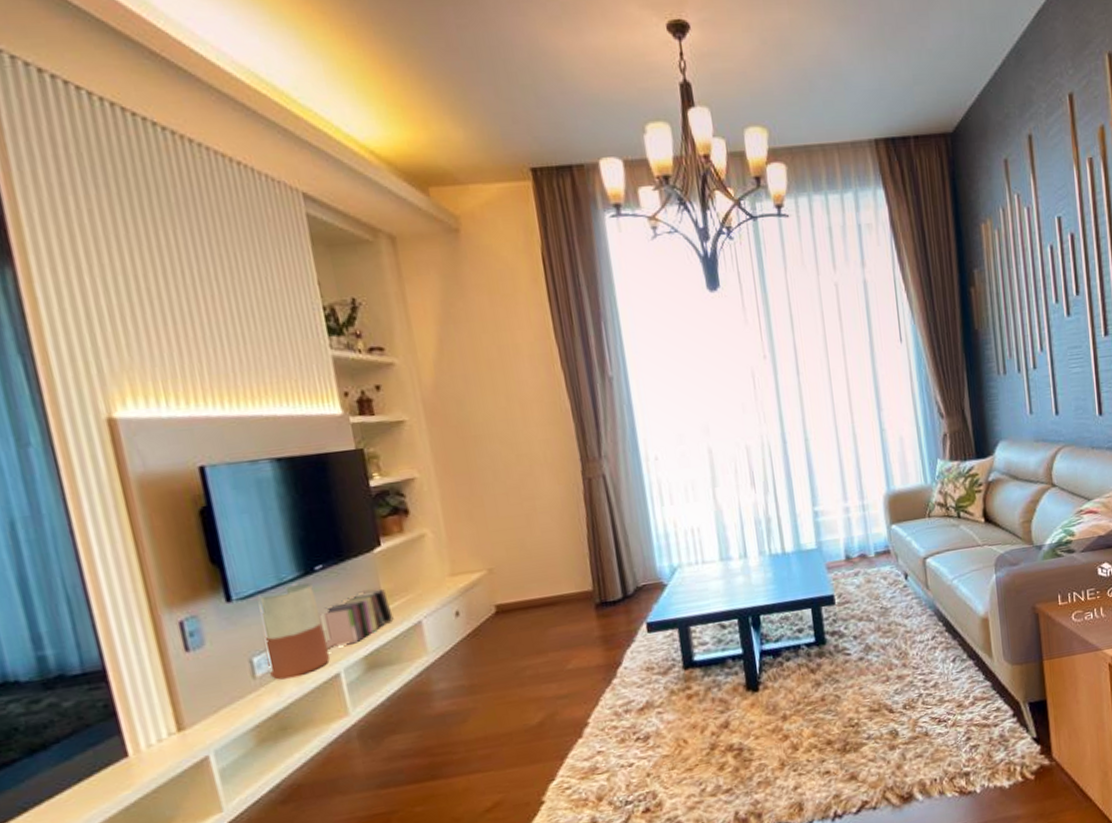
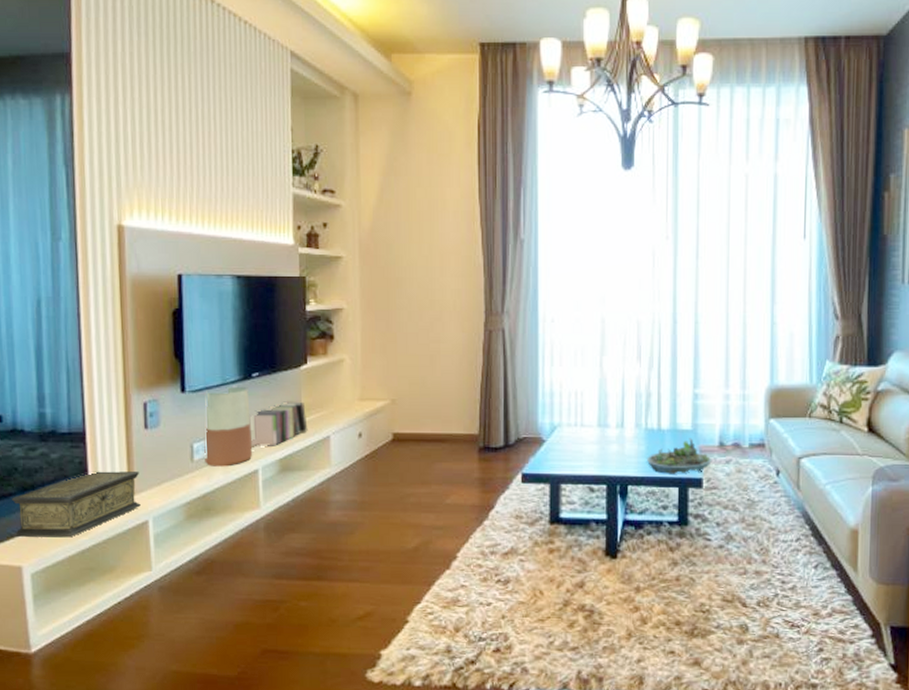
decorative box: none [17,702,196,809] -> present [12,471,141,538]
succulent planter: none [775,557,841,597] -> present [647,438,712,474]

